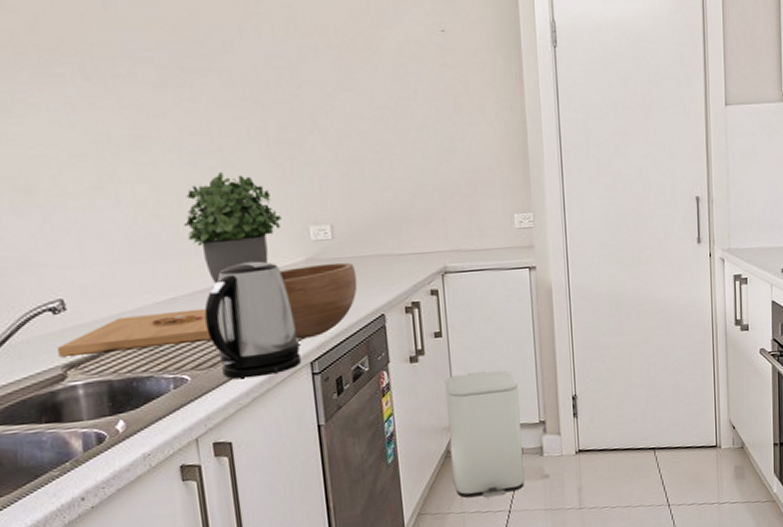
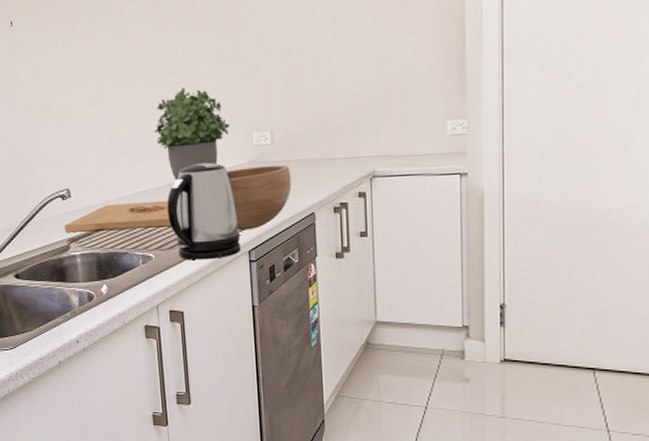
pedal bin: present [444,370,525,498] -> none [368,271,443,392]

